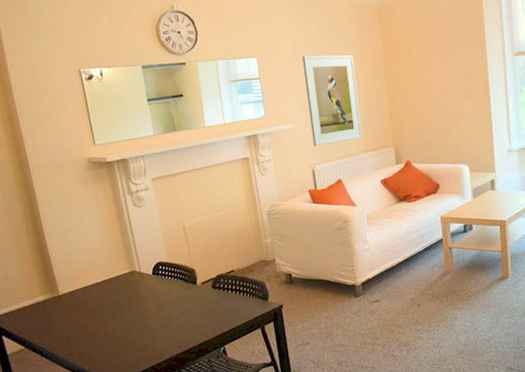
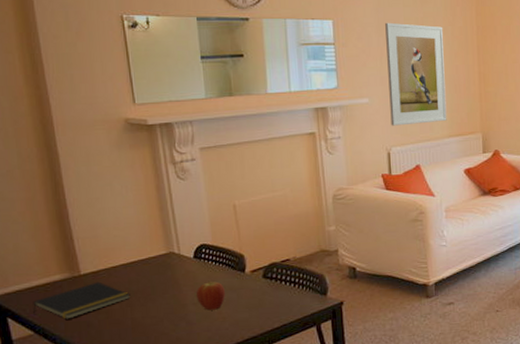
notepad: none [22,300,102,335] -> present [33,281,131,320]
fruit: none [156,293,181,320] -> present [195,281,225,311]

